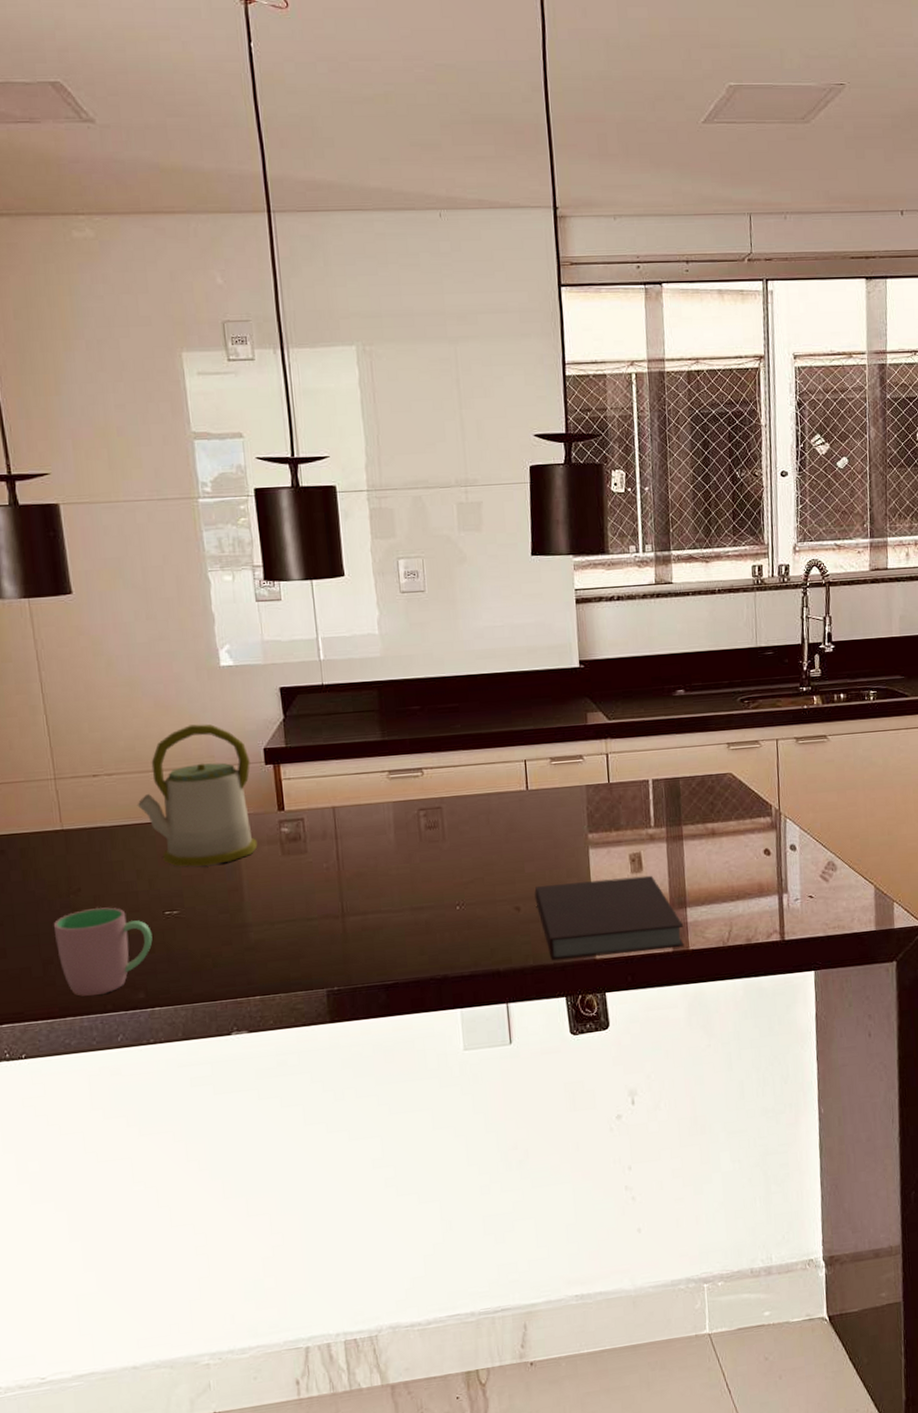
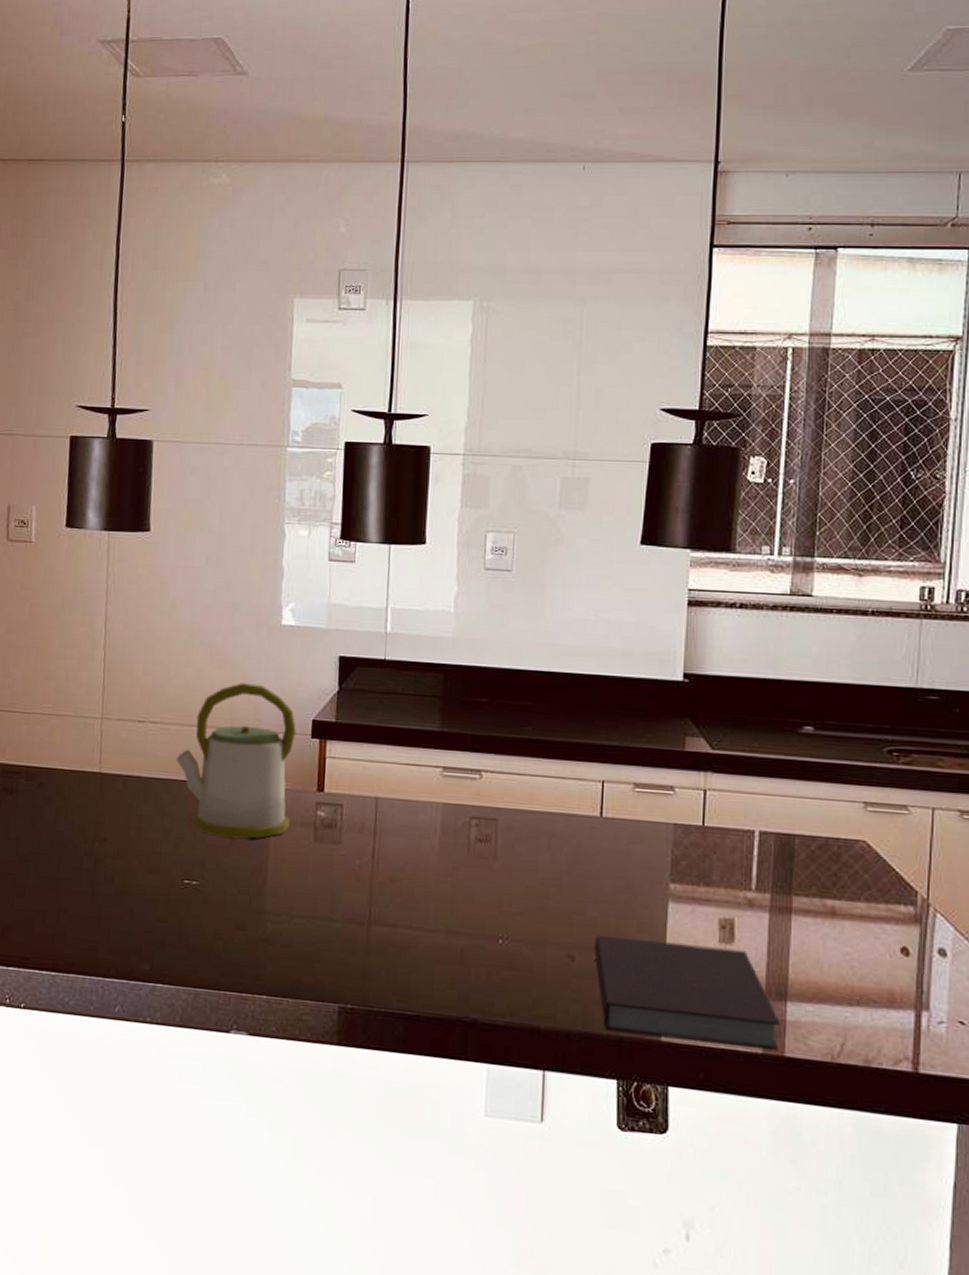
cup: present [53,907,153,996] -> none [73,861,168,957]

